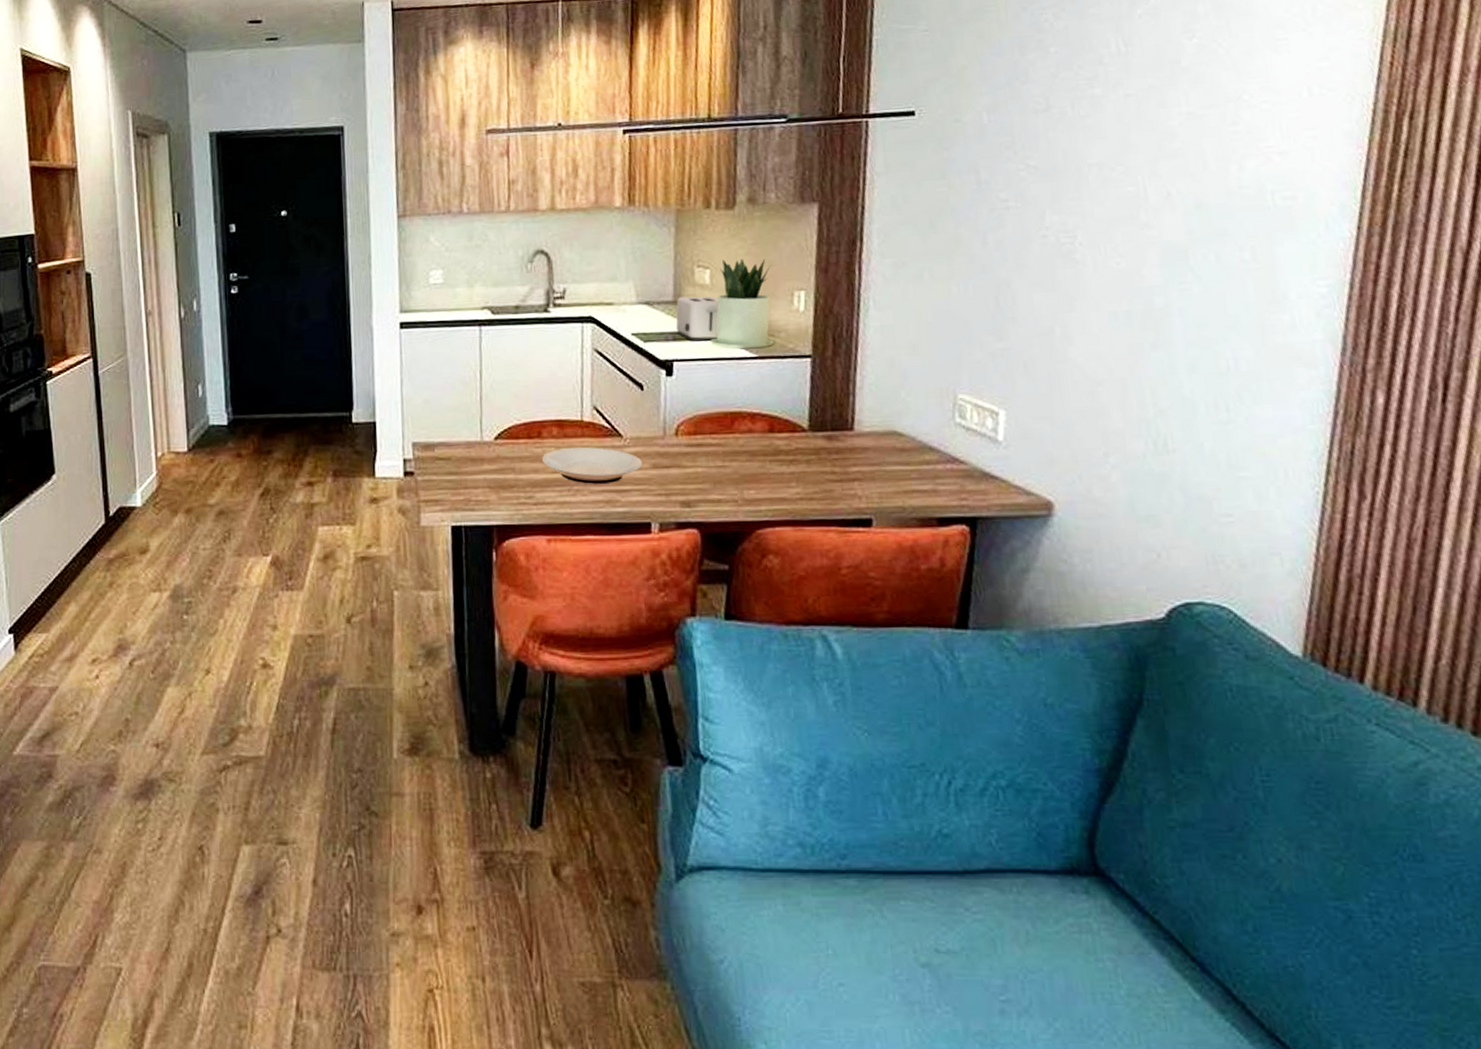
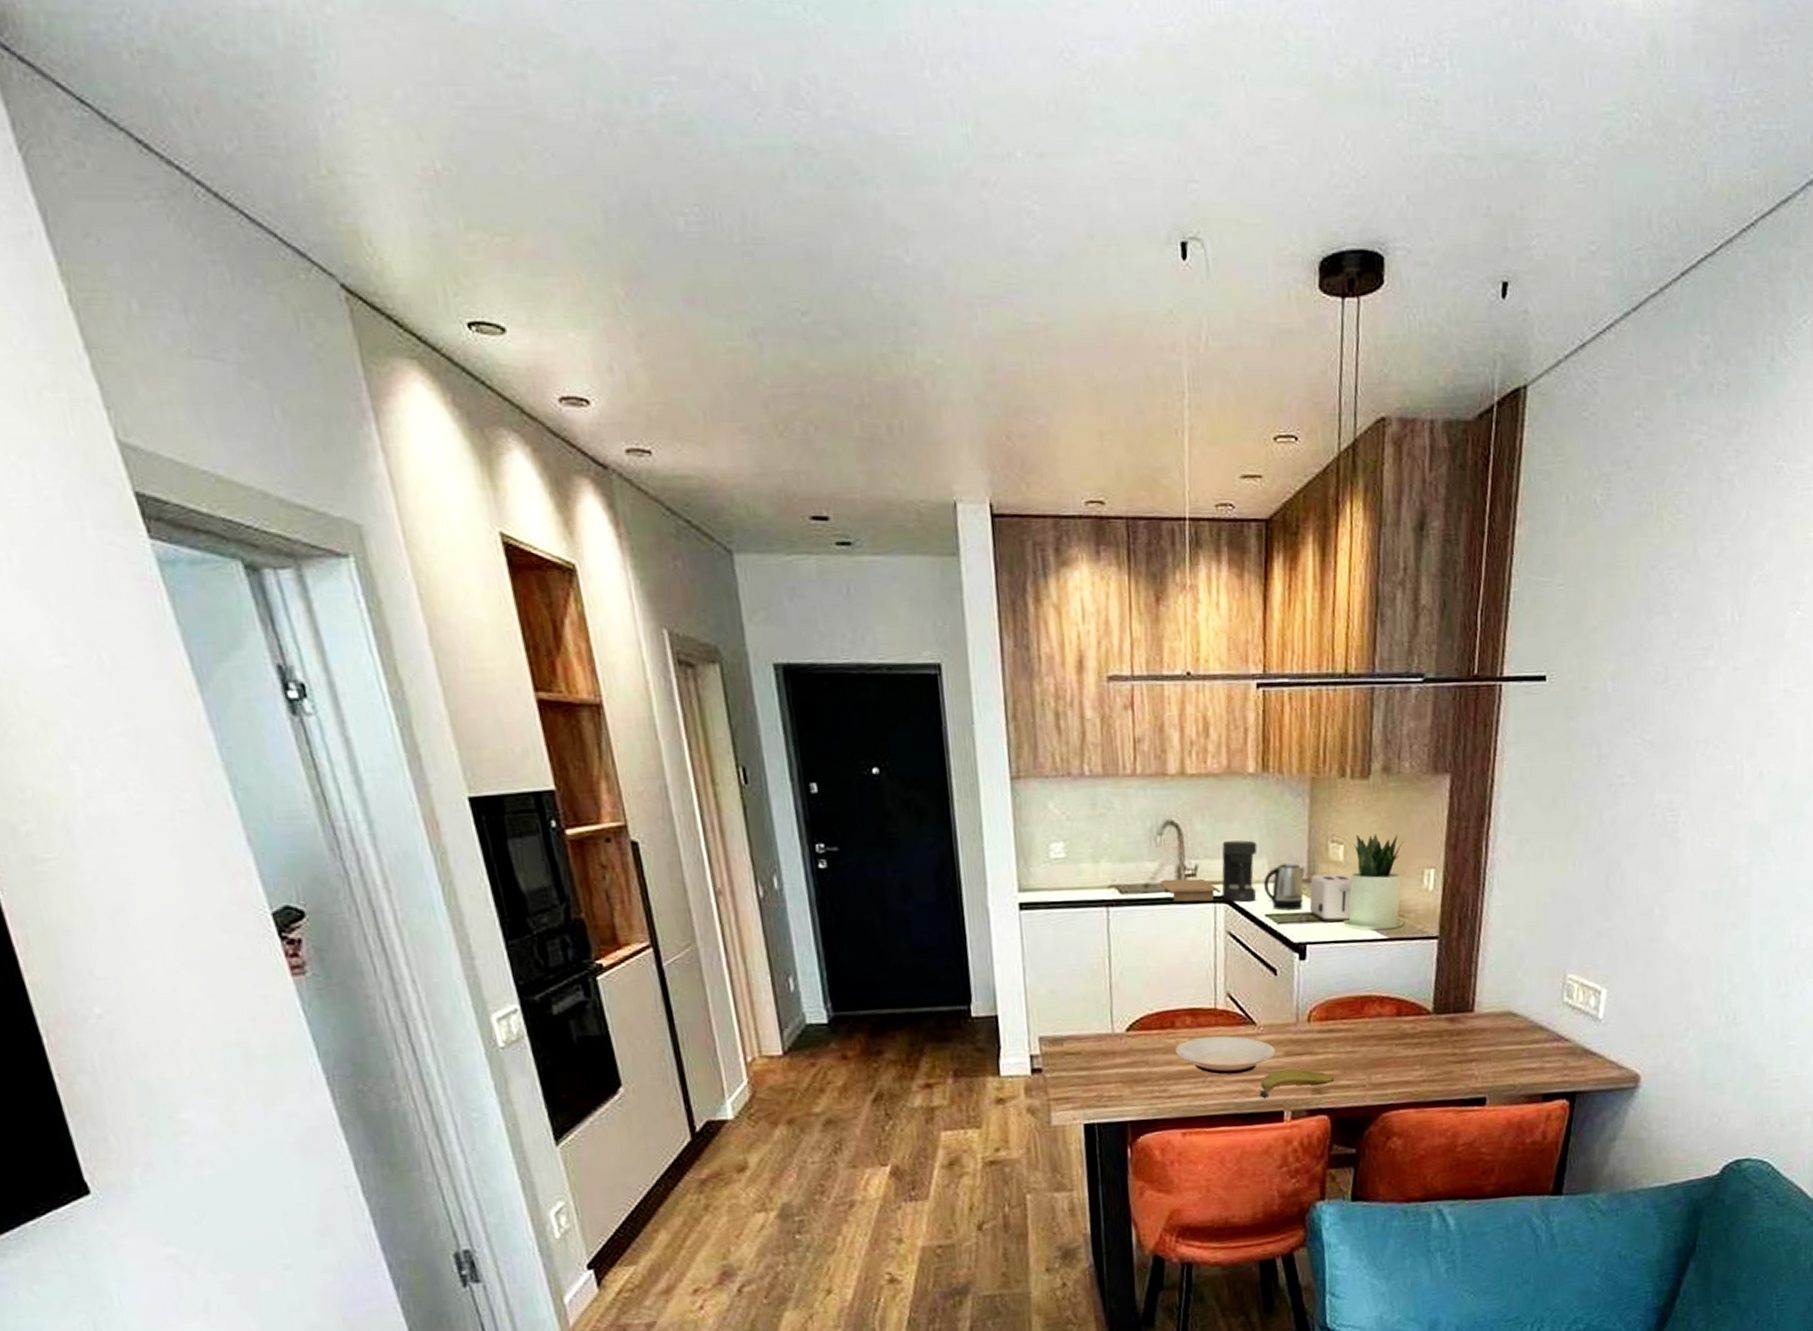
cutting board: none [530,300,589,322] -> present [1160,878,1221,902]
coffee maker: none [588,266,624,323] -> present [1221,840,1258,903]
fruit: none [626,482,705,510] -> present [1260,1069,1335,1099]
kettle: none [629,286,671,330] -> present [1263,862,1305,910]

